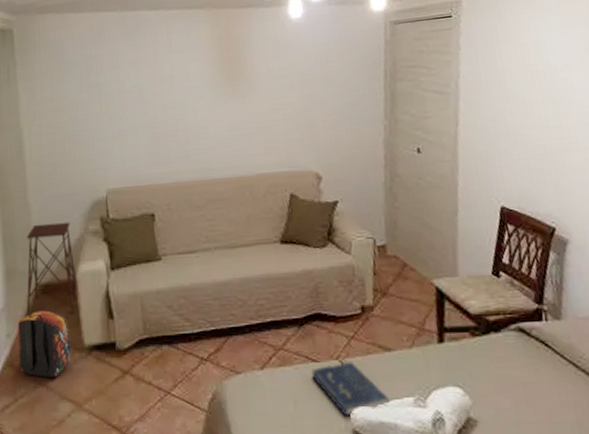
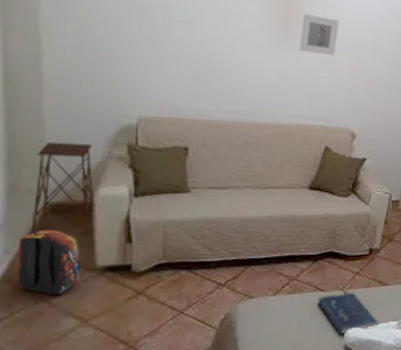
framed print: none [246,59,285,99] -> present [299,14,339,57]

